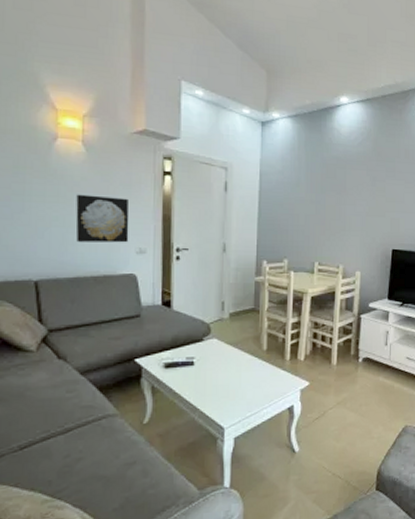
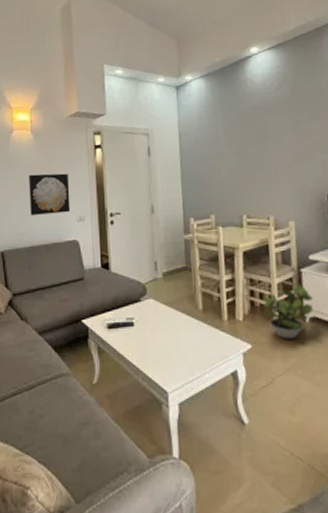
potted plant: none [324,328,368,377] -> present [262,283,313,340]

